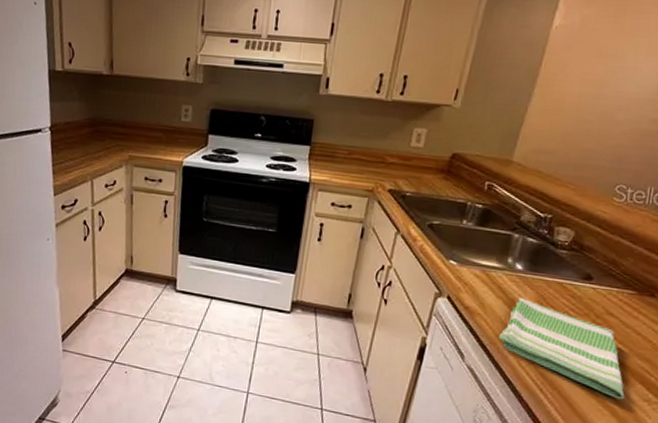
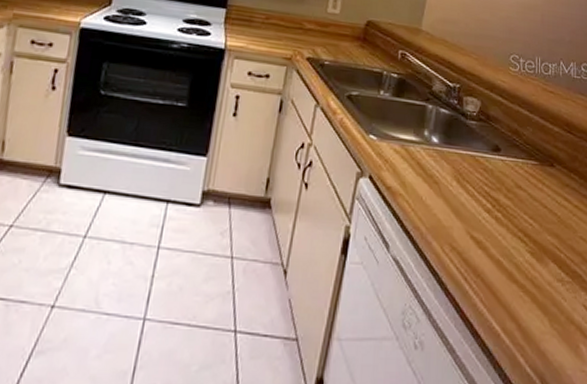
dish towel: present [499,297,625,400] -> none [421,173,541,282]

